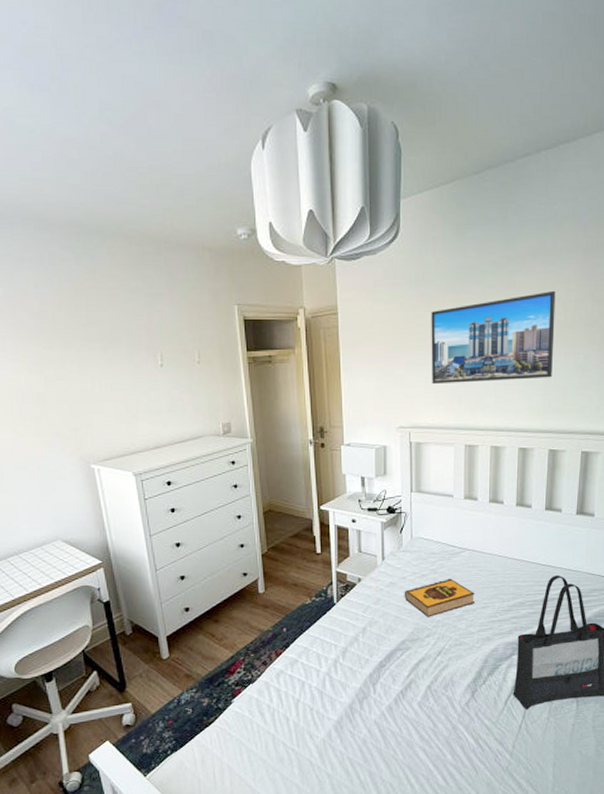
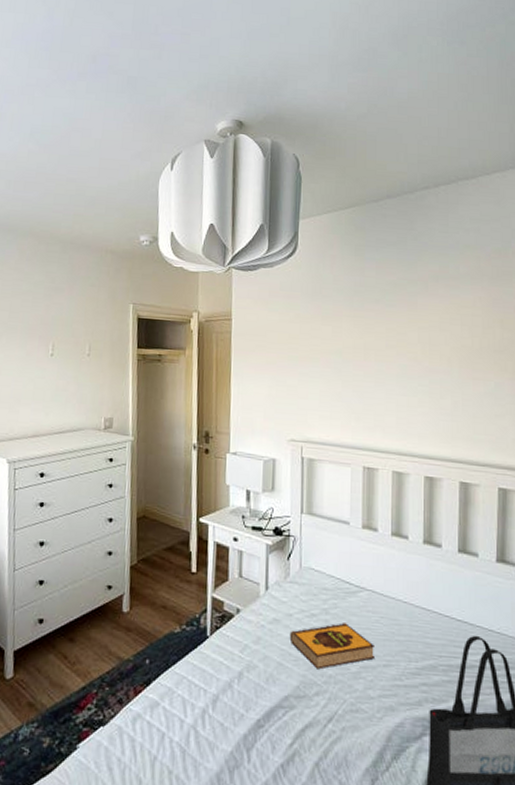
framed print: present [431,290,556,385] -> none [327,314,461,403]

